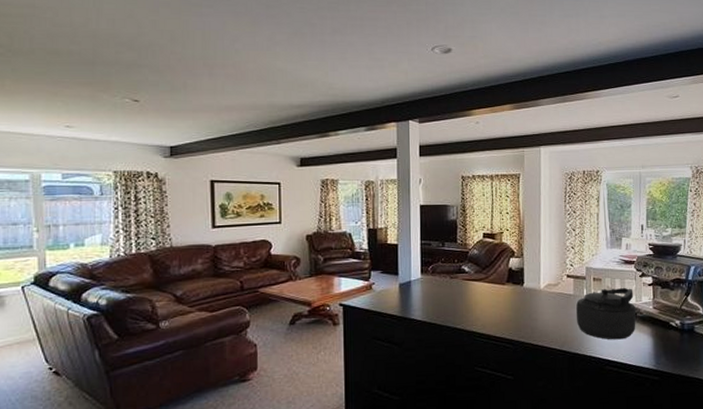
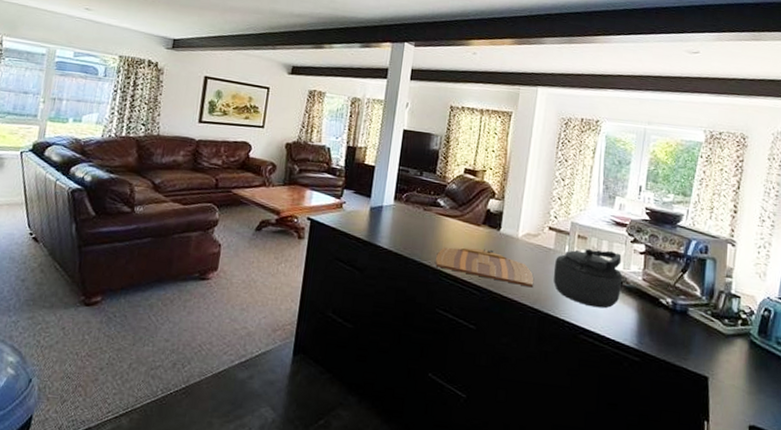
cutting board: none [468,304,560,333] -> present [435,247,534,288]

